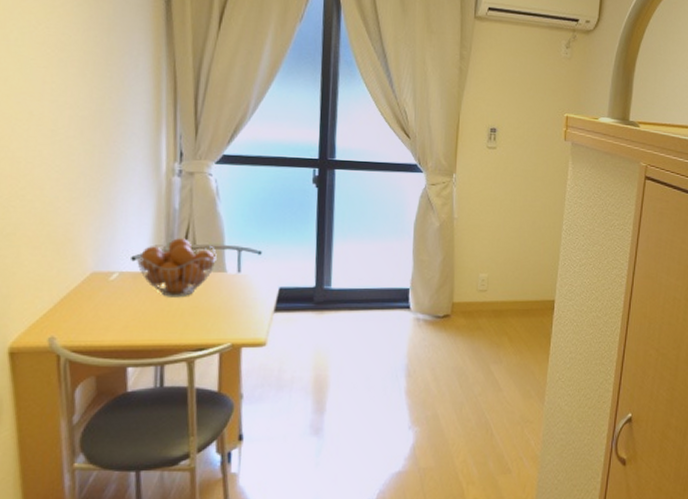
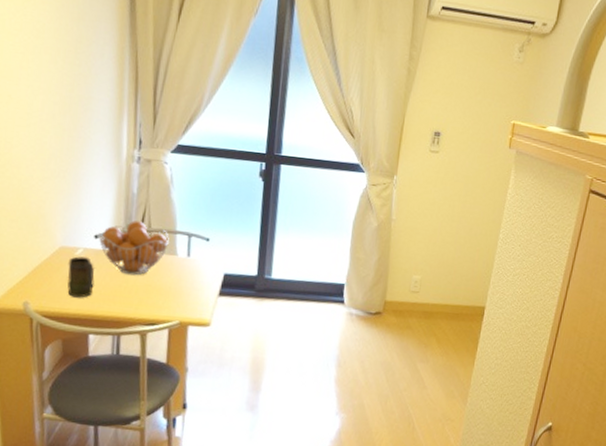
mug: none [100,281,133,327] -> present [67,256,95,298]

